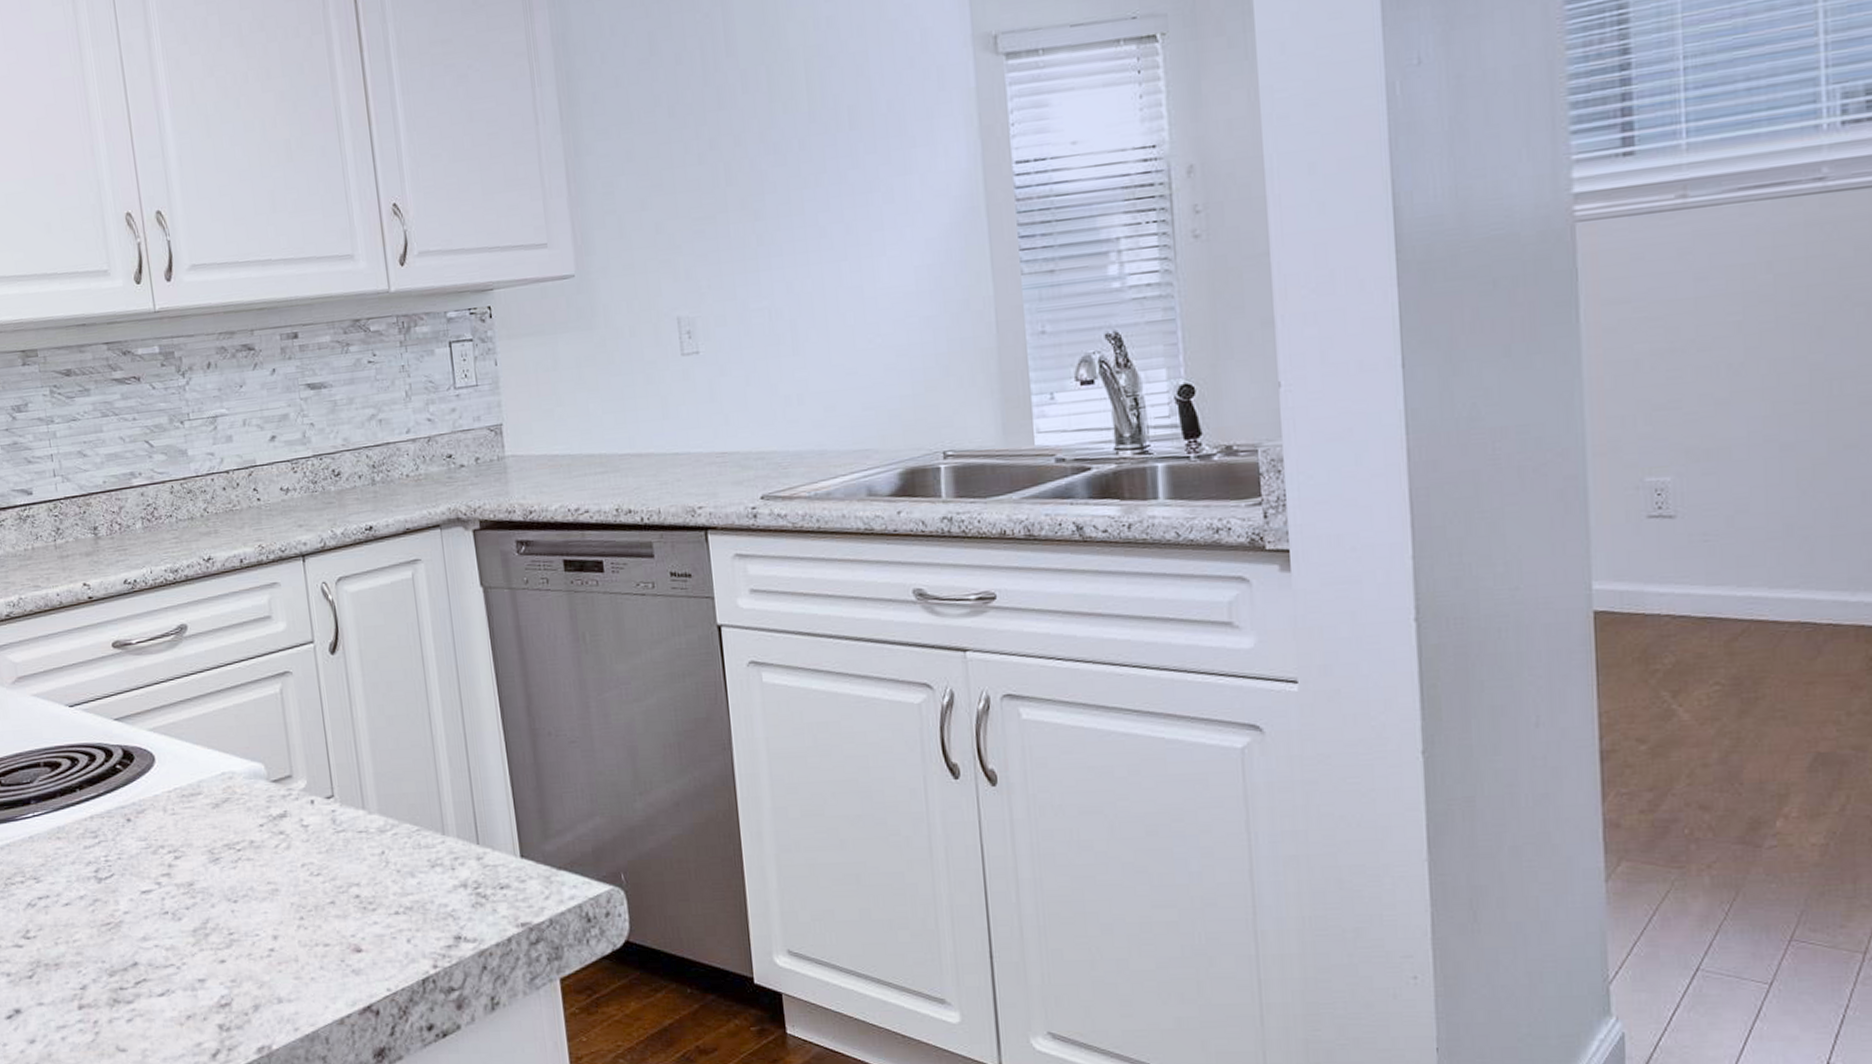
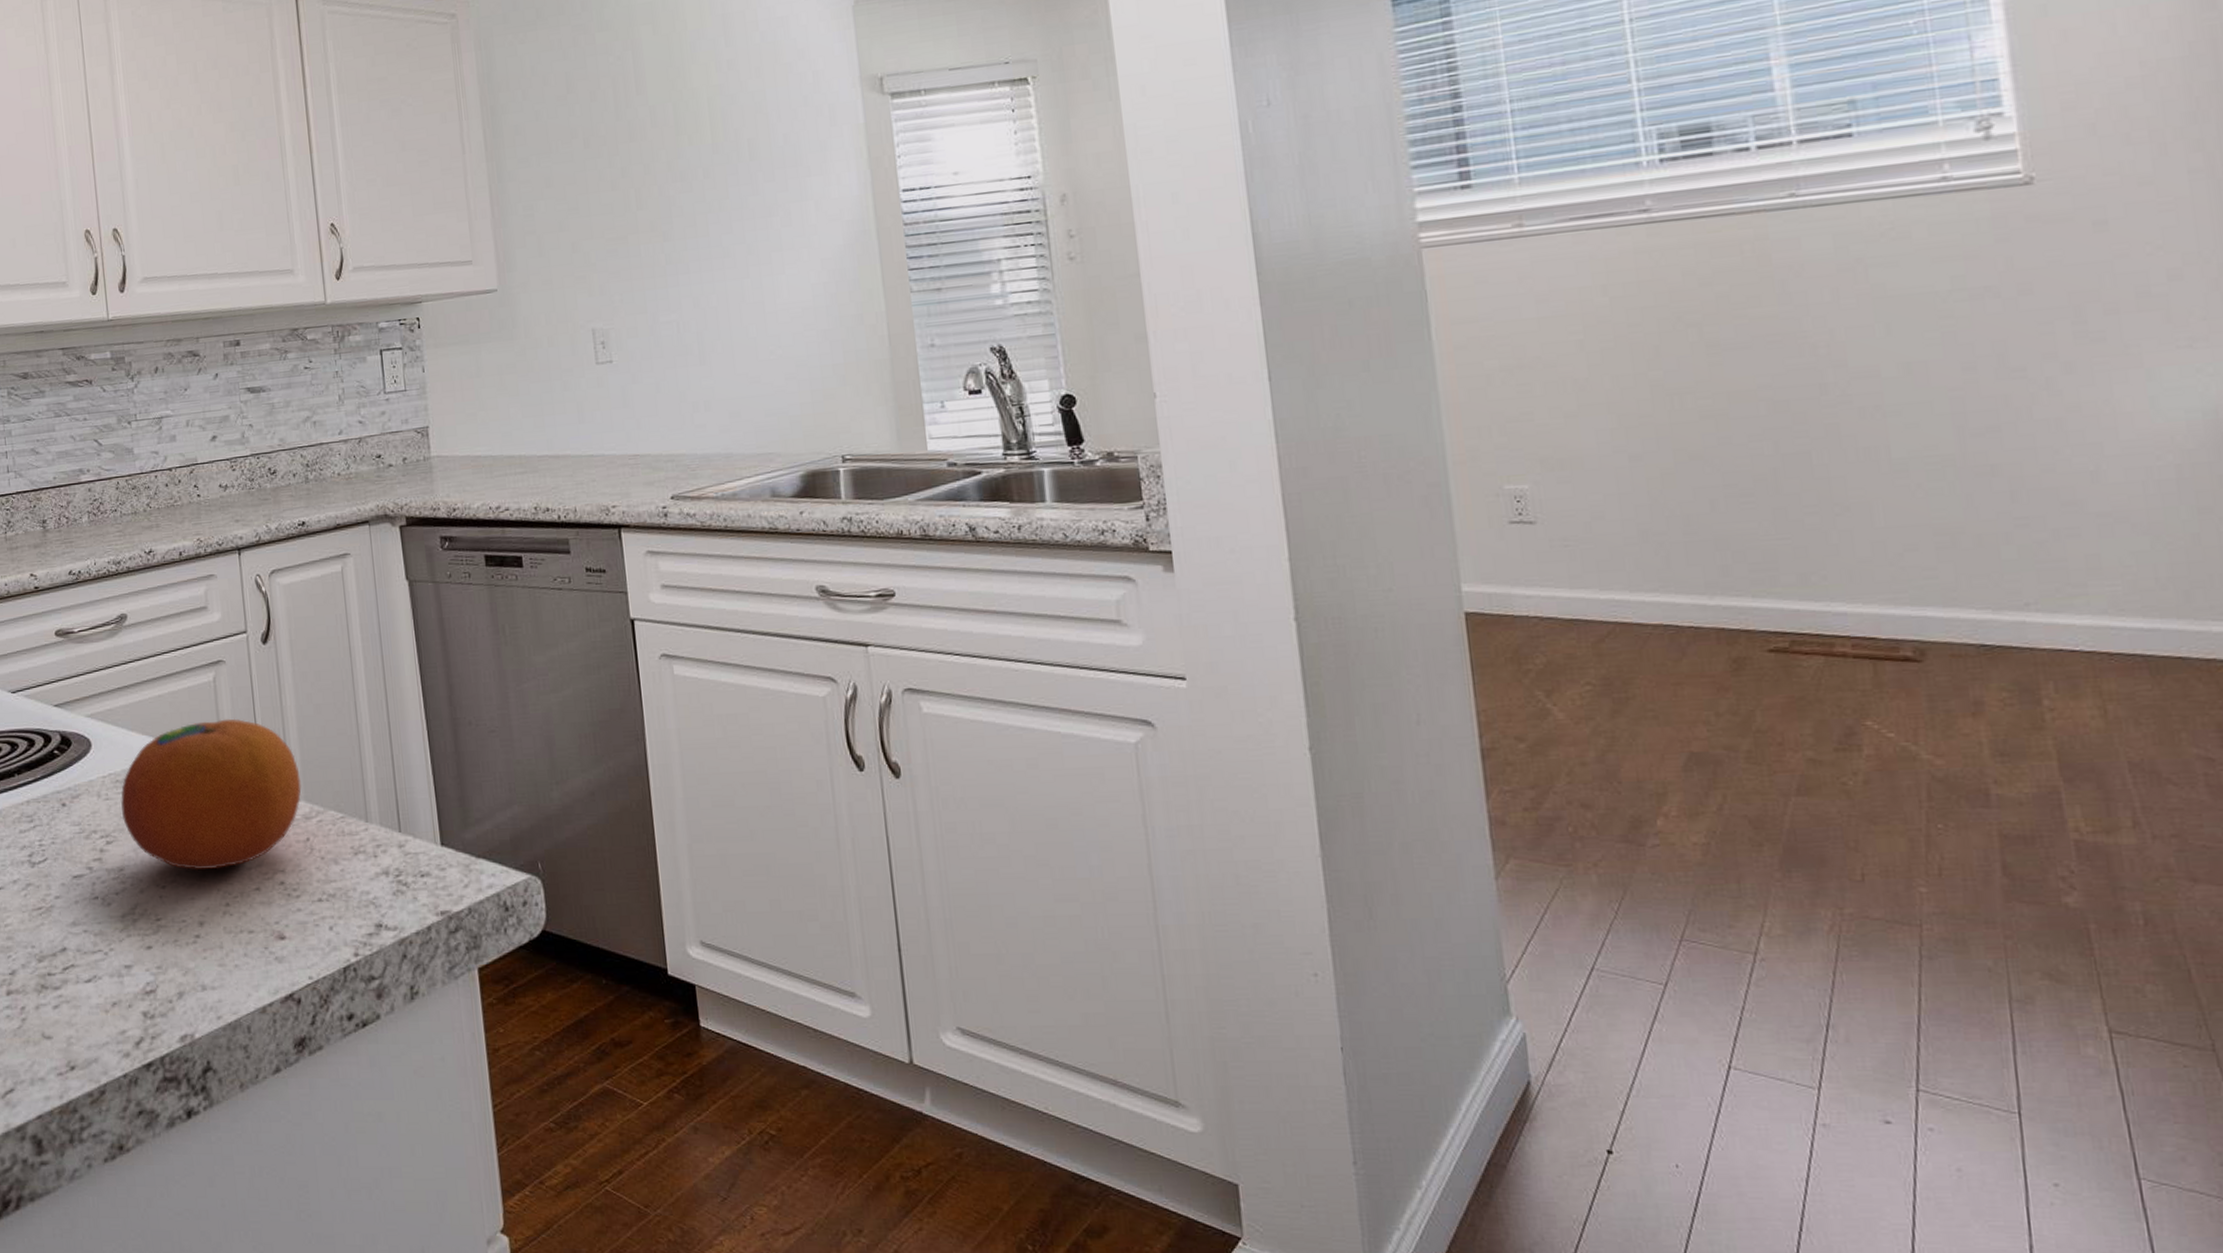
fruit: none [188,731,375,885] -> present [121,718,302,871]

